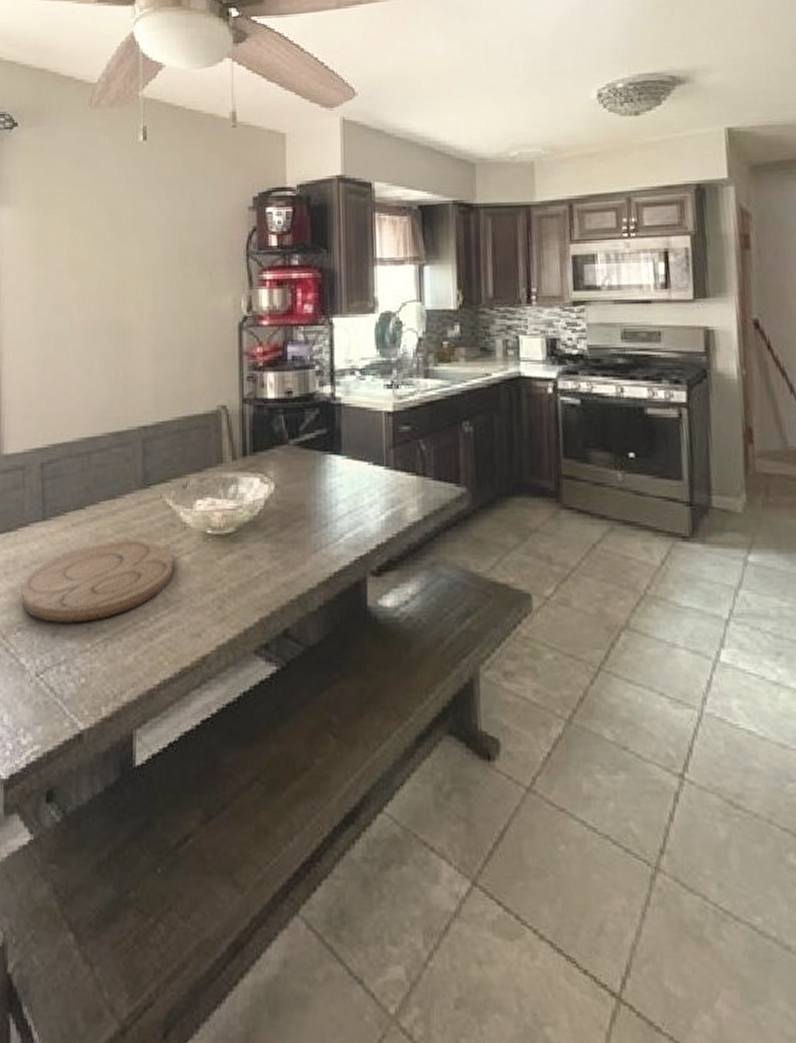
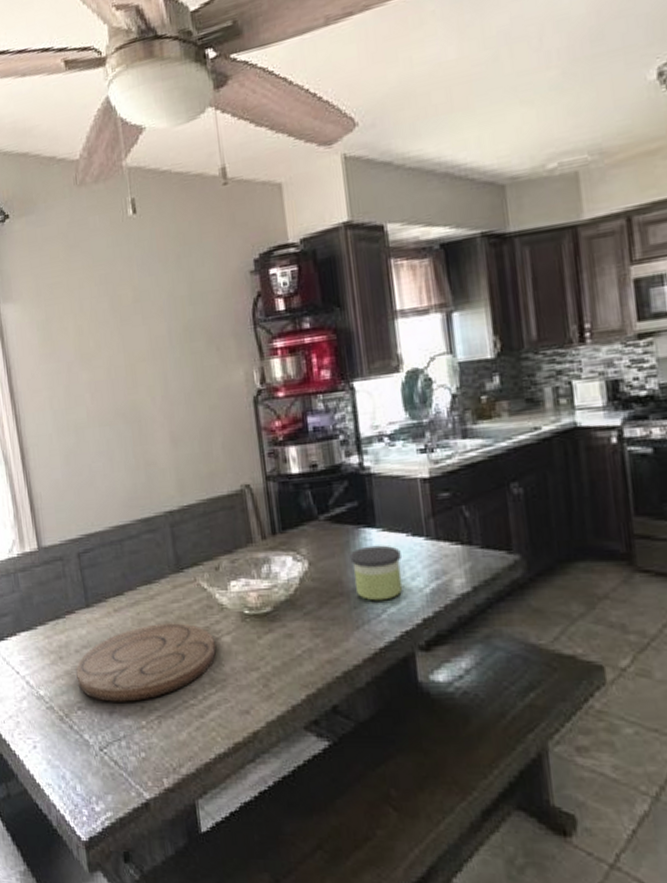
candle: none [314,472,362,526] -> present [350,545,403,601]

